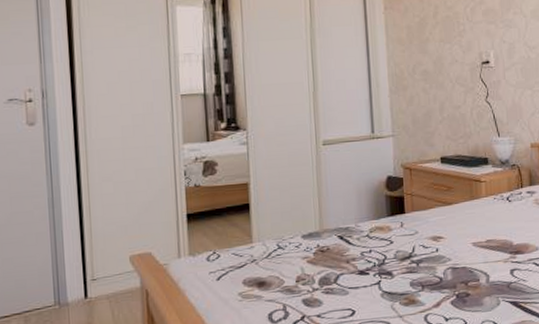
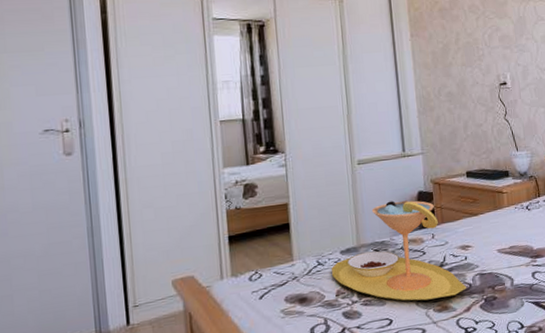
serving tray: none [292,185,436,293] -> present [332,200,466,301]

